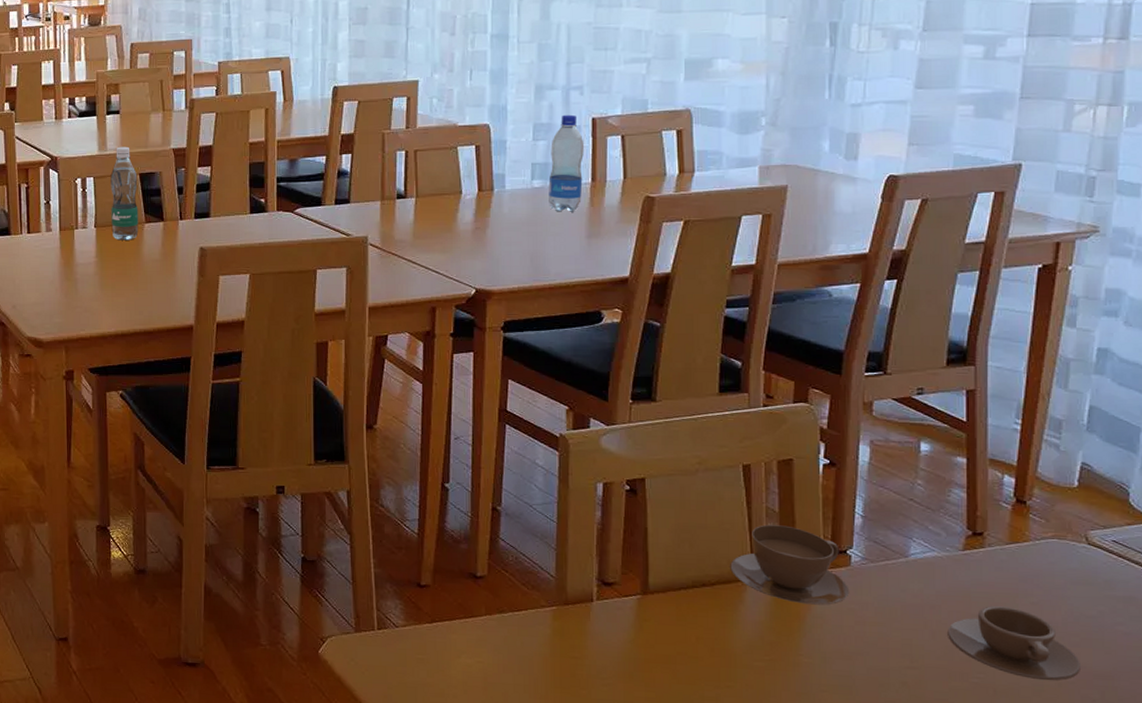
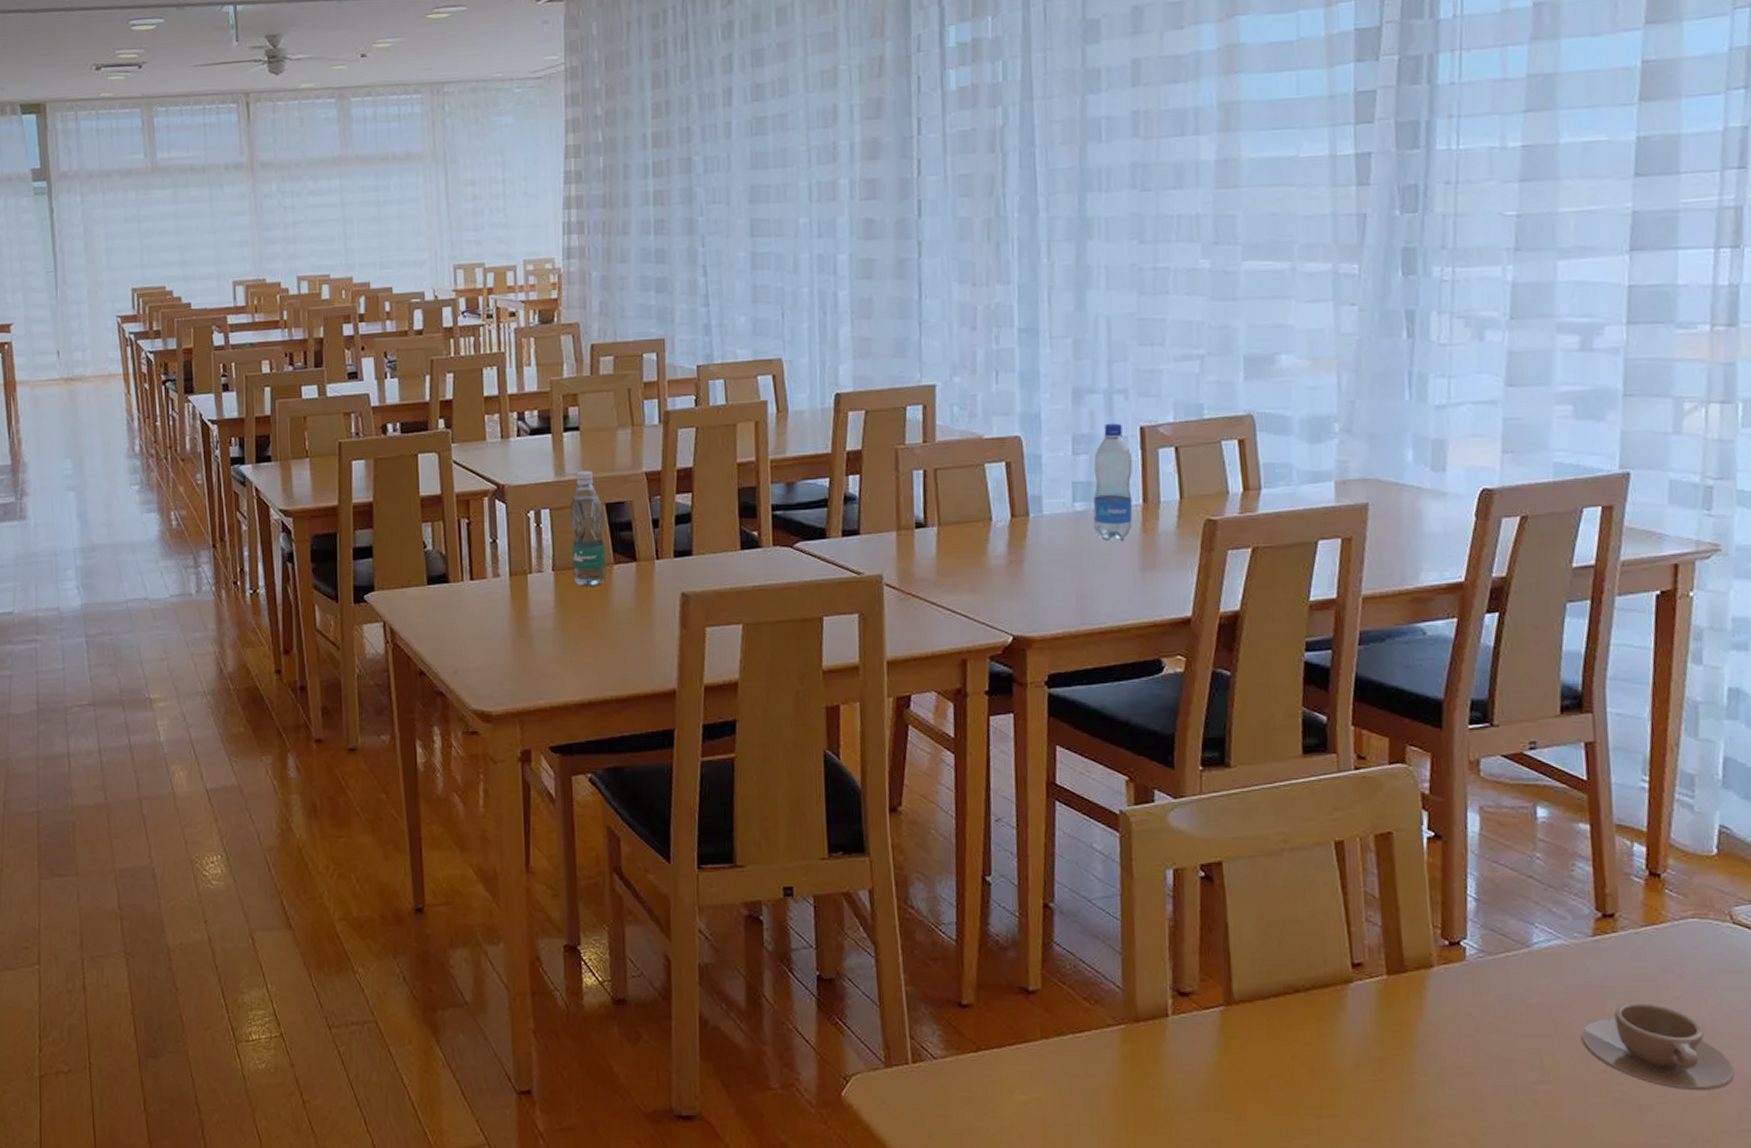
teacup: present [730,525,850,605] -> none [1326,913,1467,1010]

